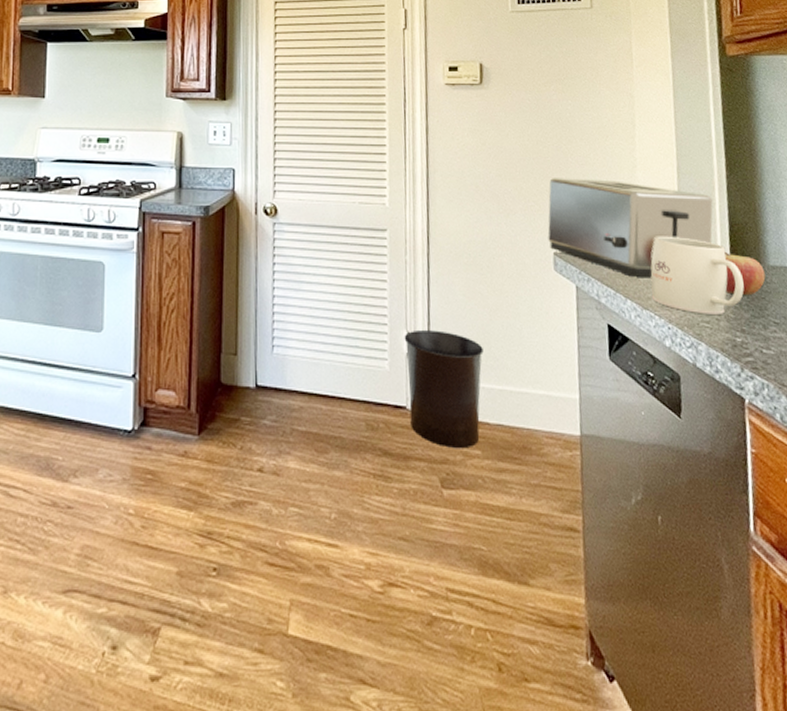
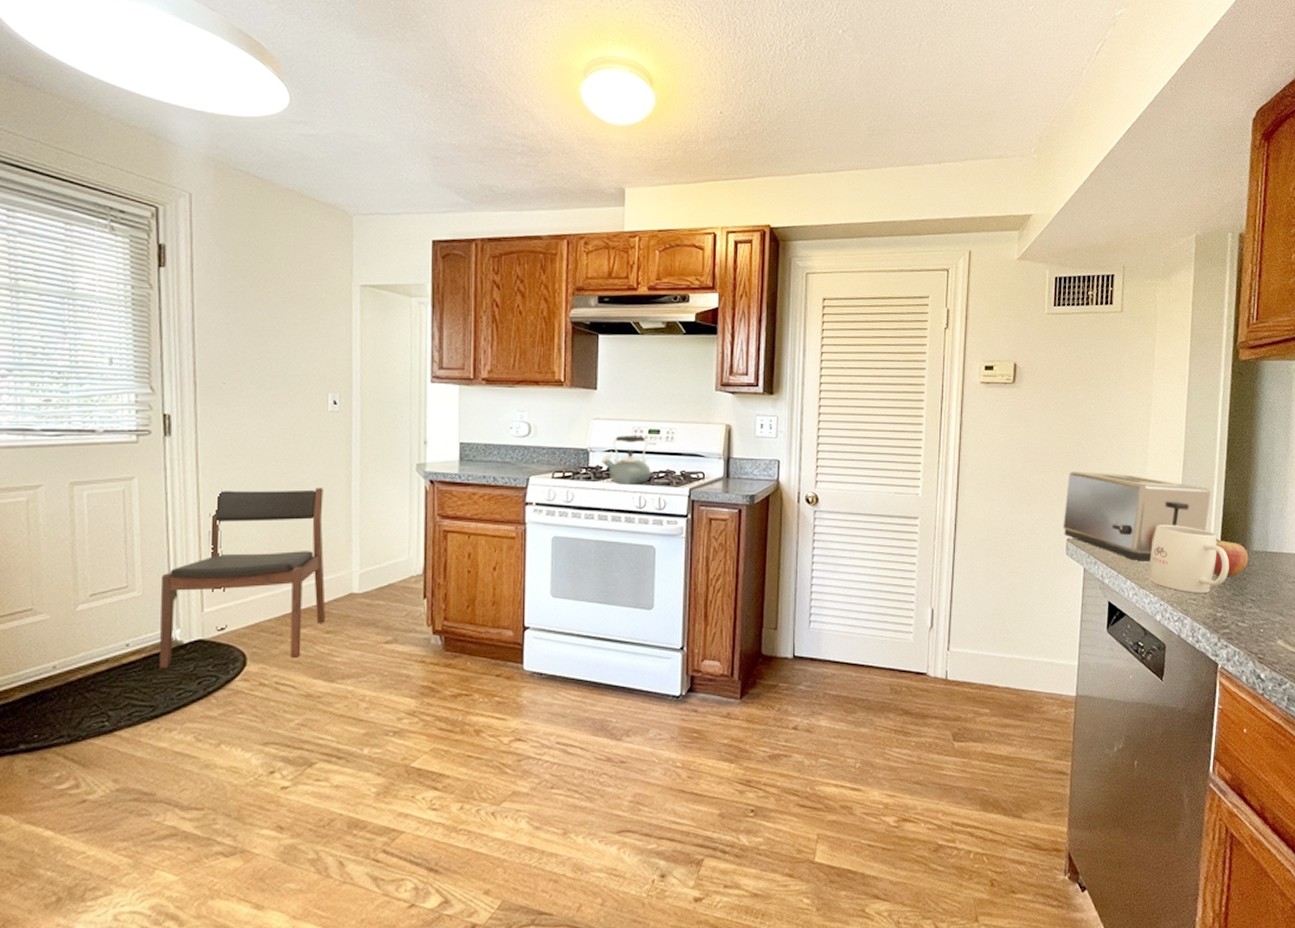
kettle: none [49,145,100,197] -> present [601,435,651,486]
waste bin: present [404,330,484,448] -> none [928,607,998,707]

